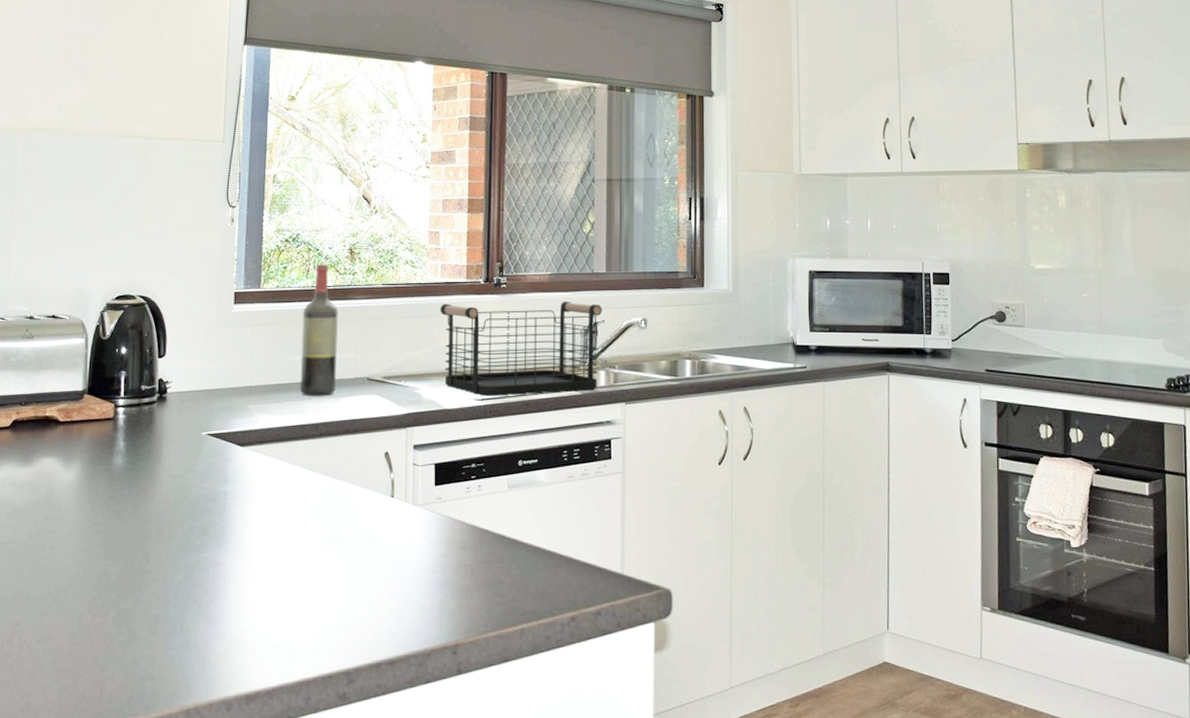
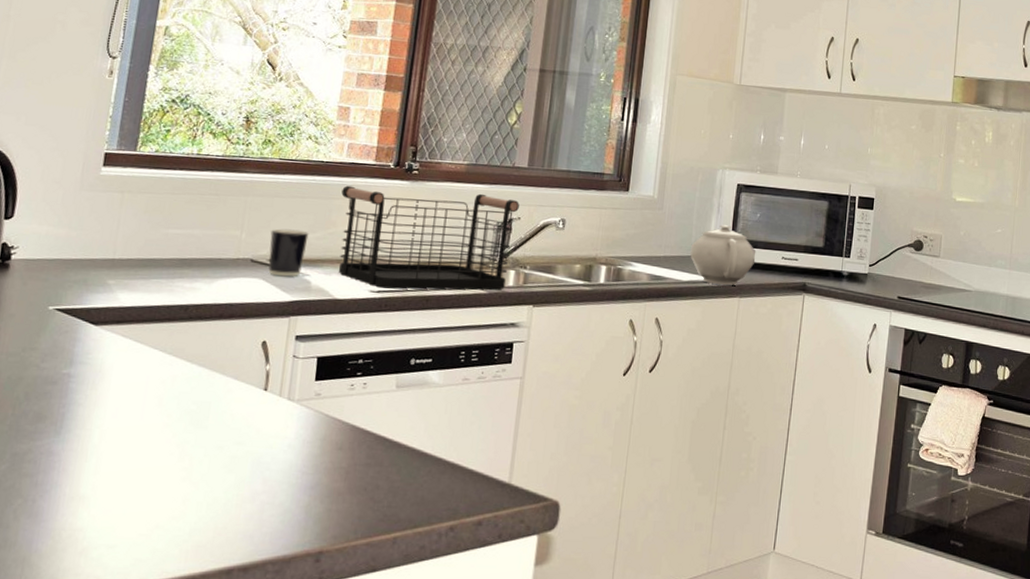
wine bottle: present [299,264,338,395] -> none [170,130,226,275]
mug: none [382,348,415,392] -> present [268,228,309,277]
teapot: none [770,312,836,370] -> present [690,225,756,285]

